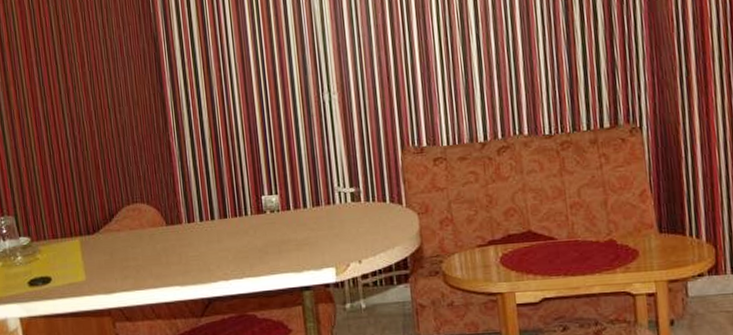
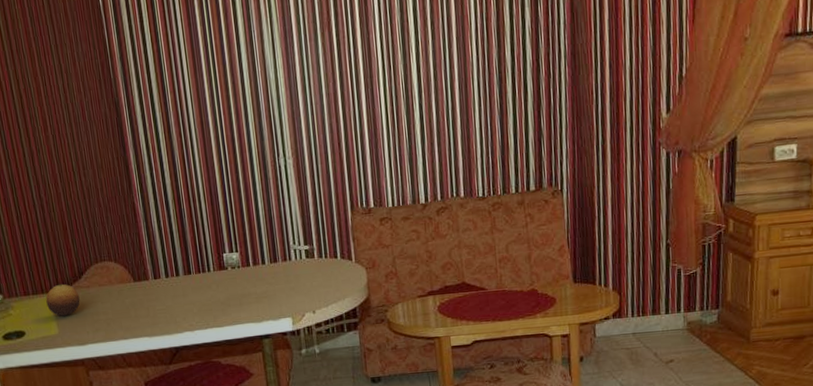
fruit: none [74,226,110,262] -> present [46,284,80,316]

